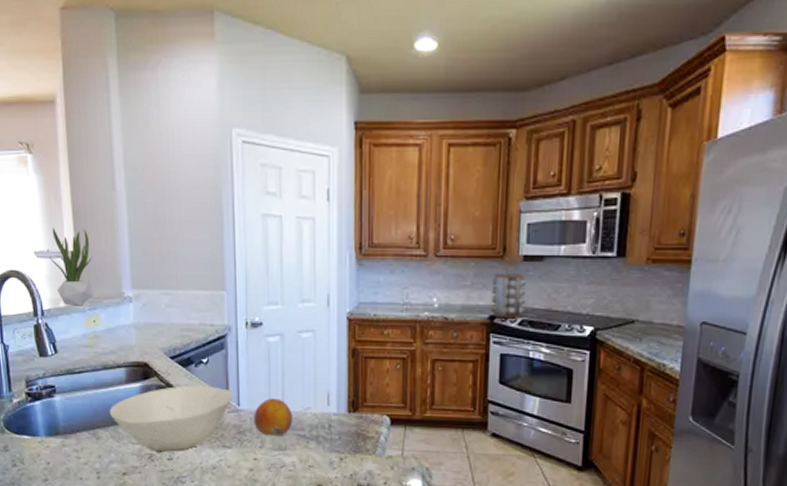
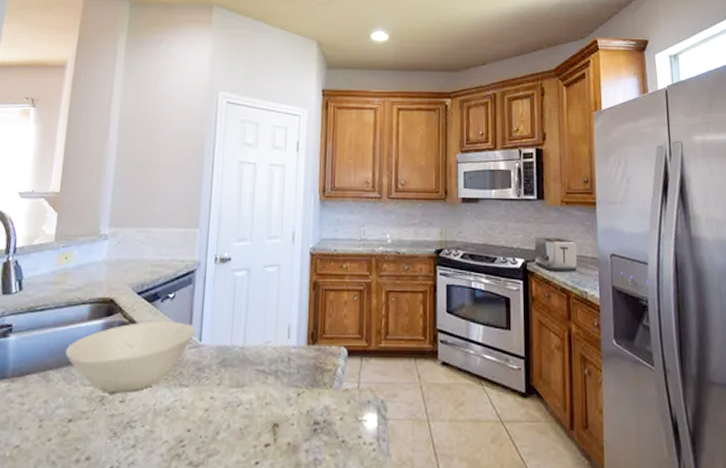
potted plant: present [48,227,94,306] -> none [32,170,75,244]
fruit: present [254,398,293,436] -> none [214,332,254,372]
spice rack: present [491,267,526,319] -> none [437,208,465,253]
toaster: none [606,301,660,342] -> present [534,236,577,272]

